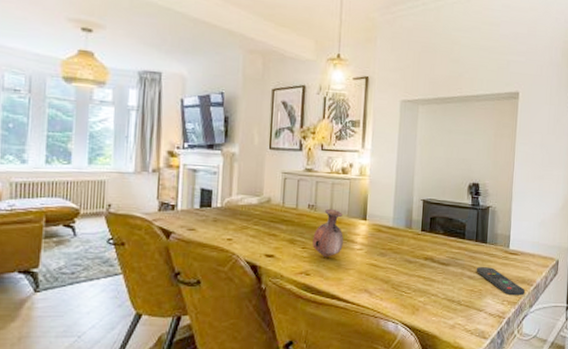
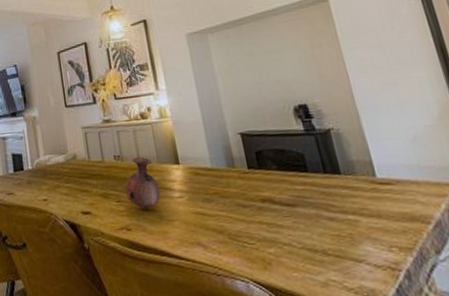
remote control: present [476,267,525,296] -> none [335,204,421,239]

